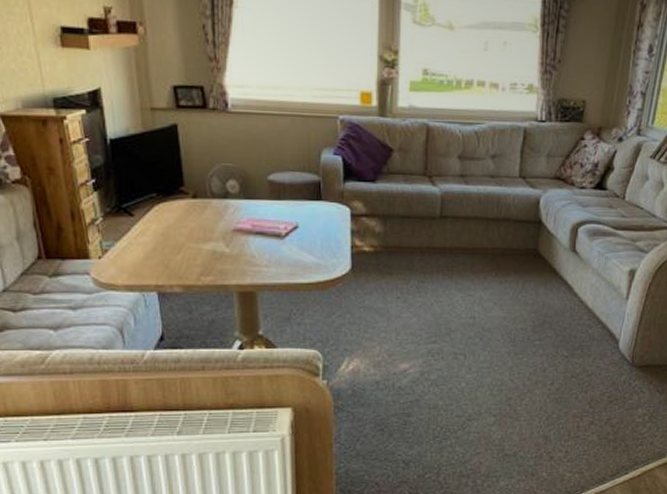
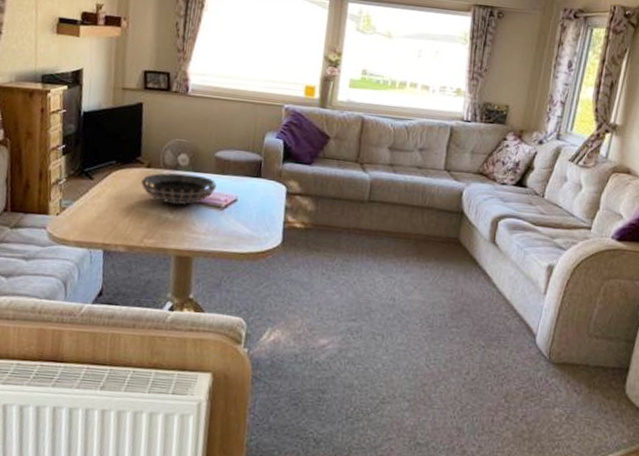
decorative bowl: none [189,202,273,237] -> present [141,173,216,205]

